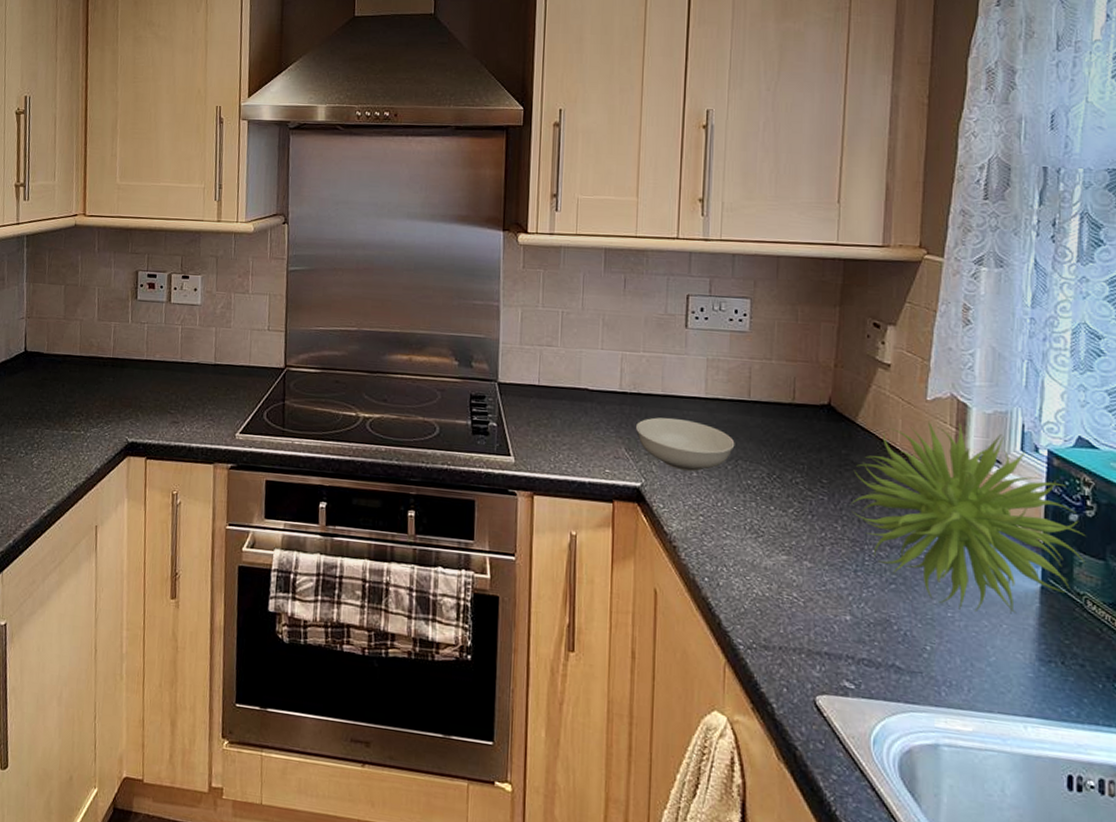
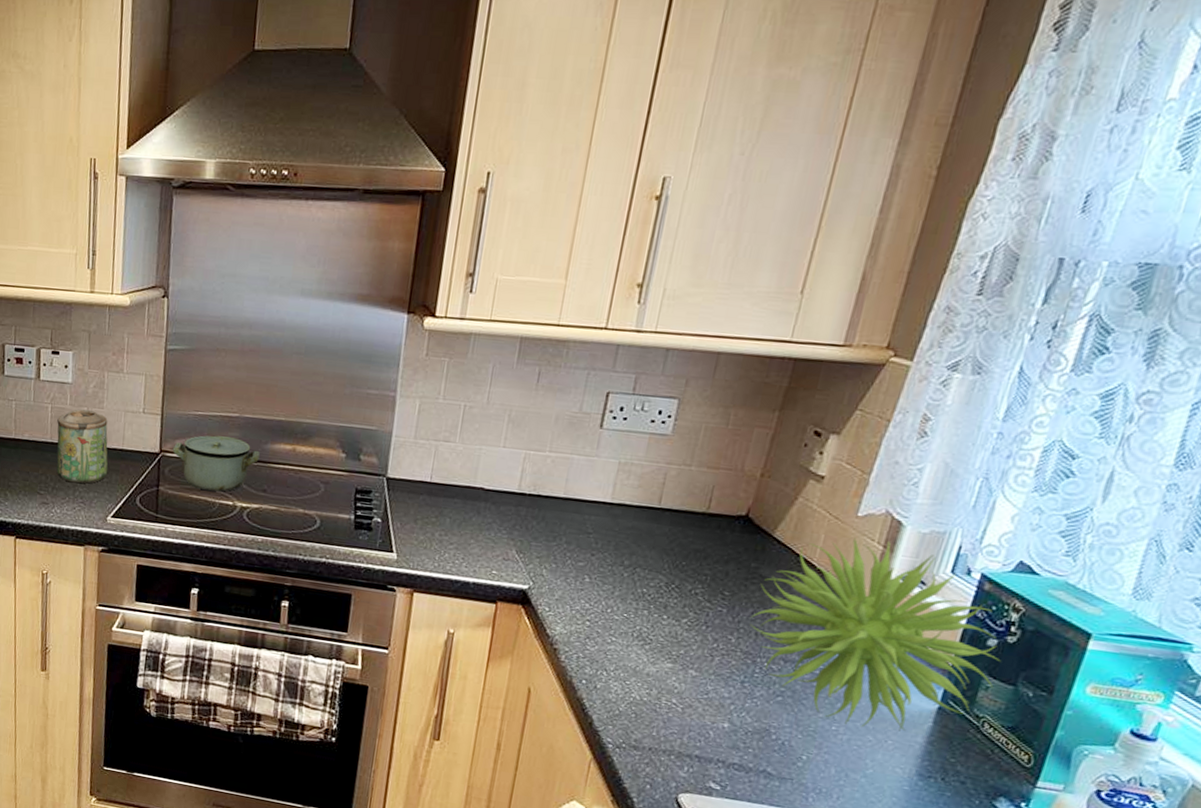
canister: none [186,329,236,402] -> present [56,409,108,484]
cooking pot: none [296,349,379,403] -> present [172,435,260,492]
bowl: present [636,417,735,472] -> none [530,520,636,577]

